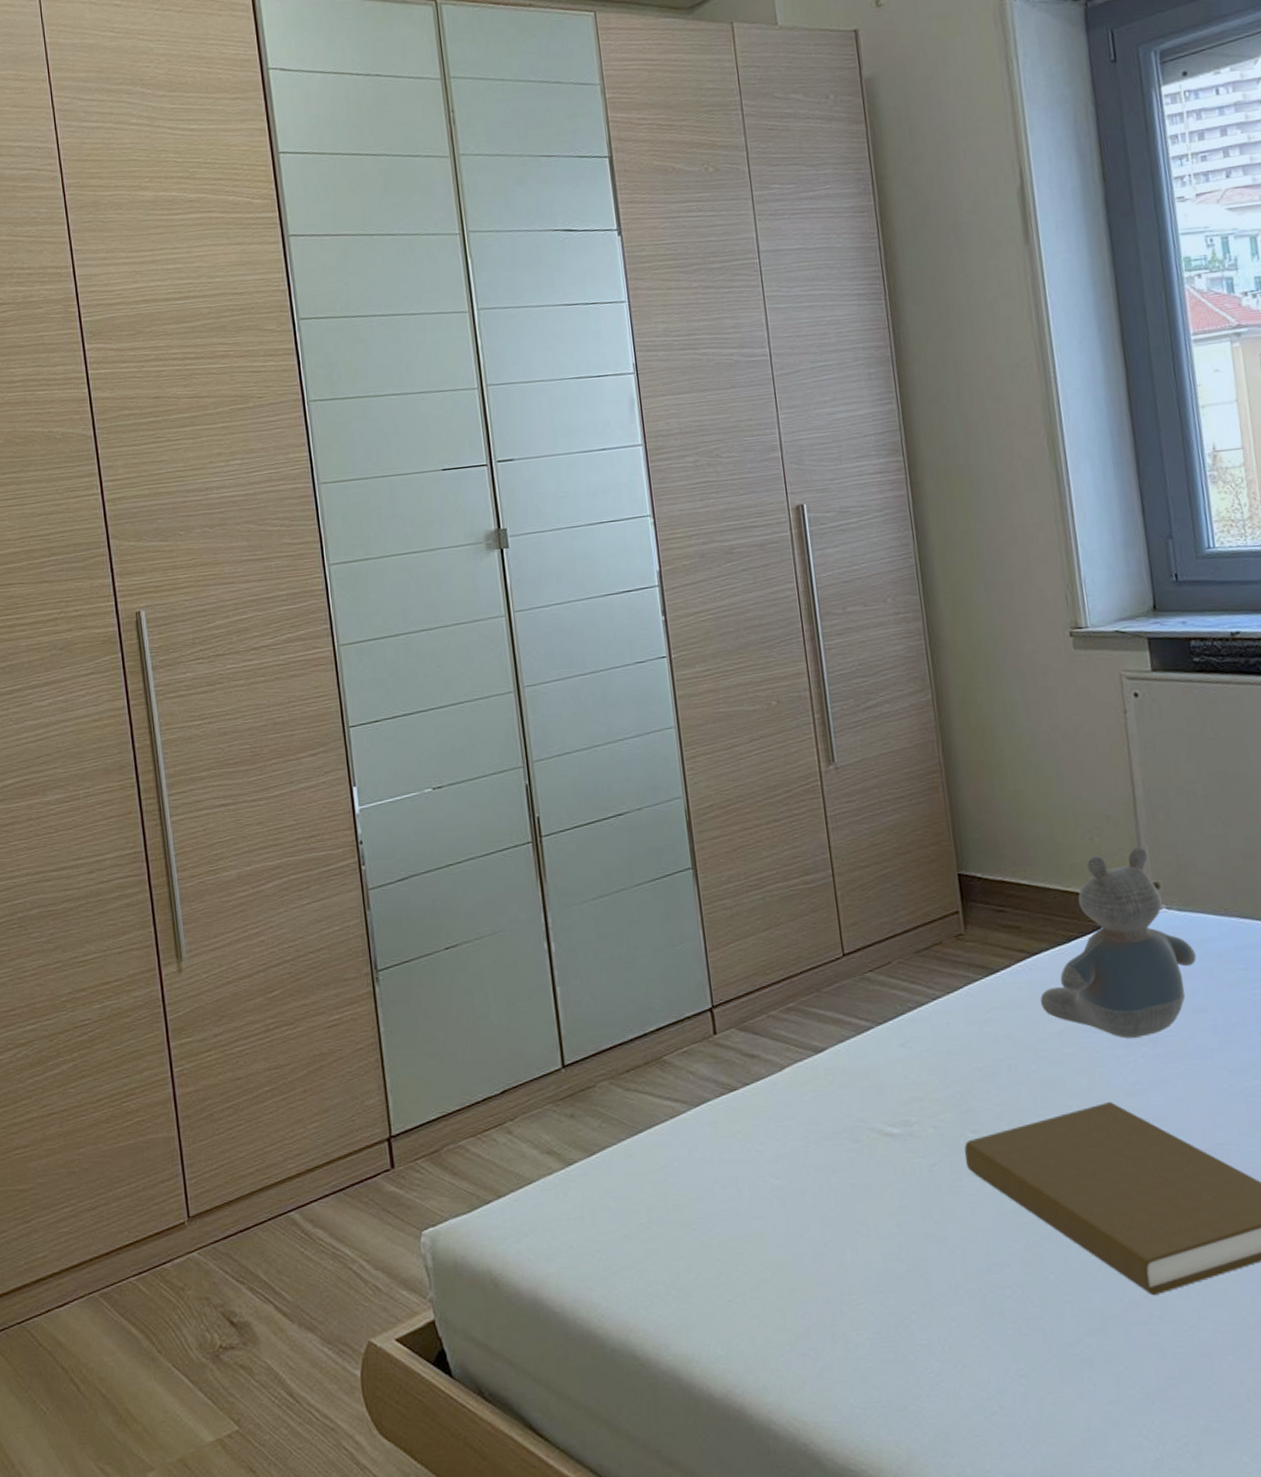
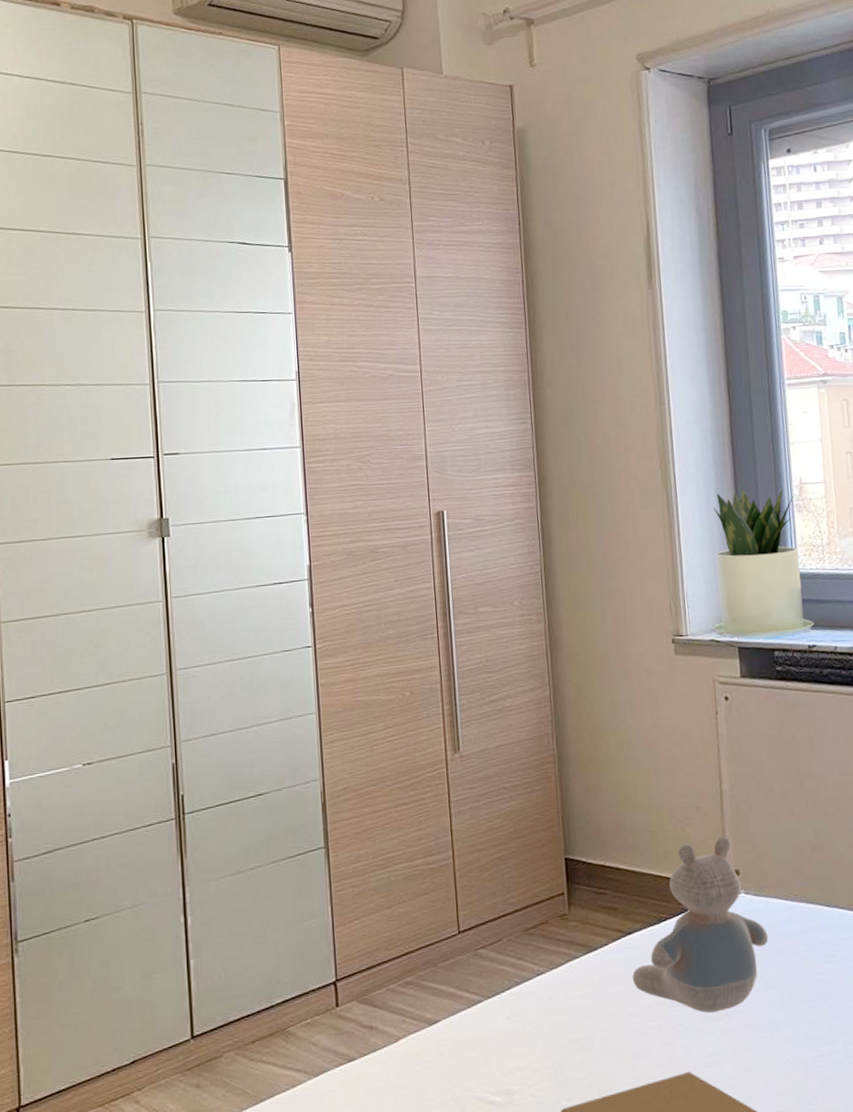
planter: none [1112,457,1237,629] -> present [712,488,814,640]

